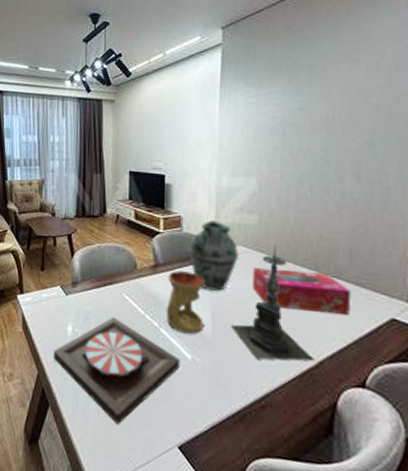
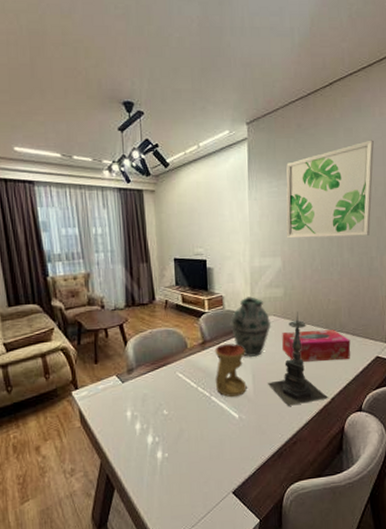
plate: present [53,317,180,425] -> none [114,395,230,489]
wall art: none [266,39,397,159] -> present [286,140,374,239]

